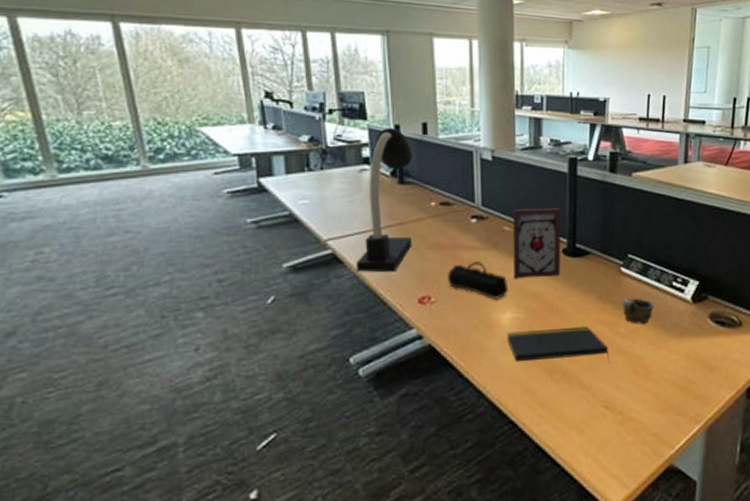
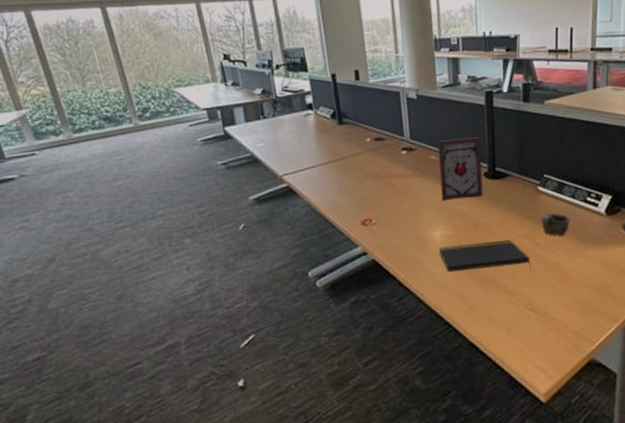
desk lamp: present [355,128,413,273] -> none [307,77,353,201]
pencil case: present [448,261,509,300] -> none [385,187,438,219]

